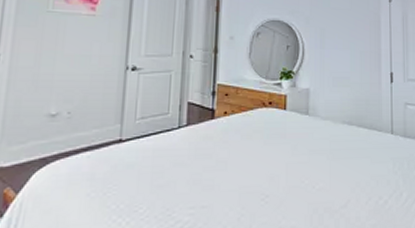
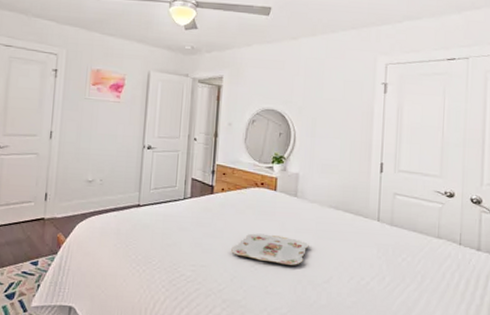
serving tray: none [236,160,324,193] -> present [230,233,309,265]

